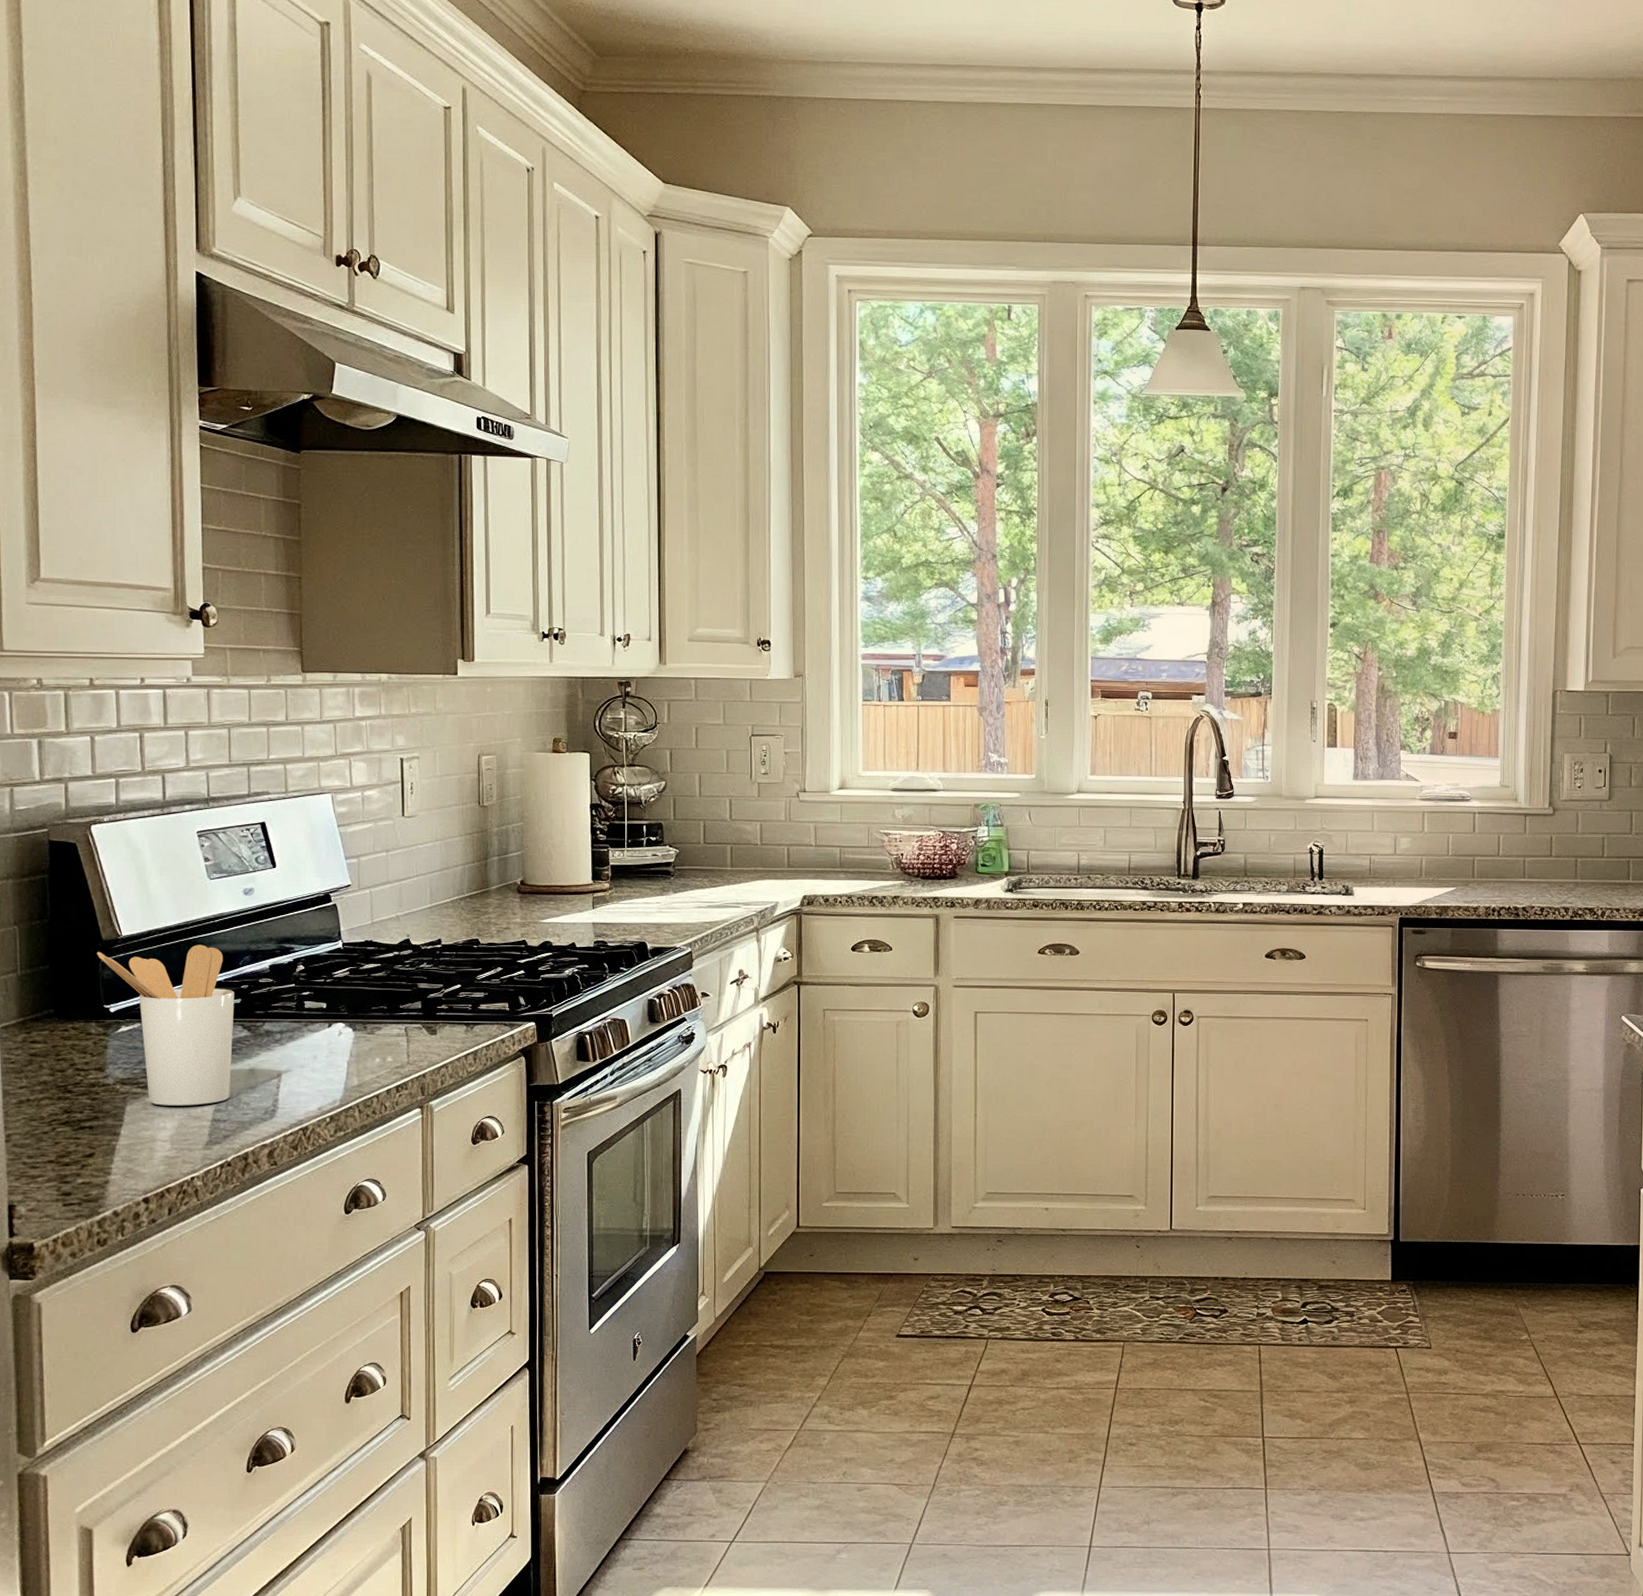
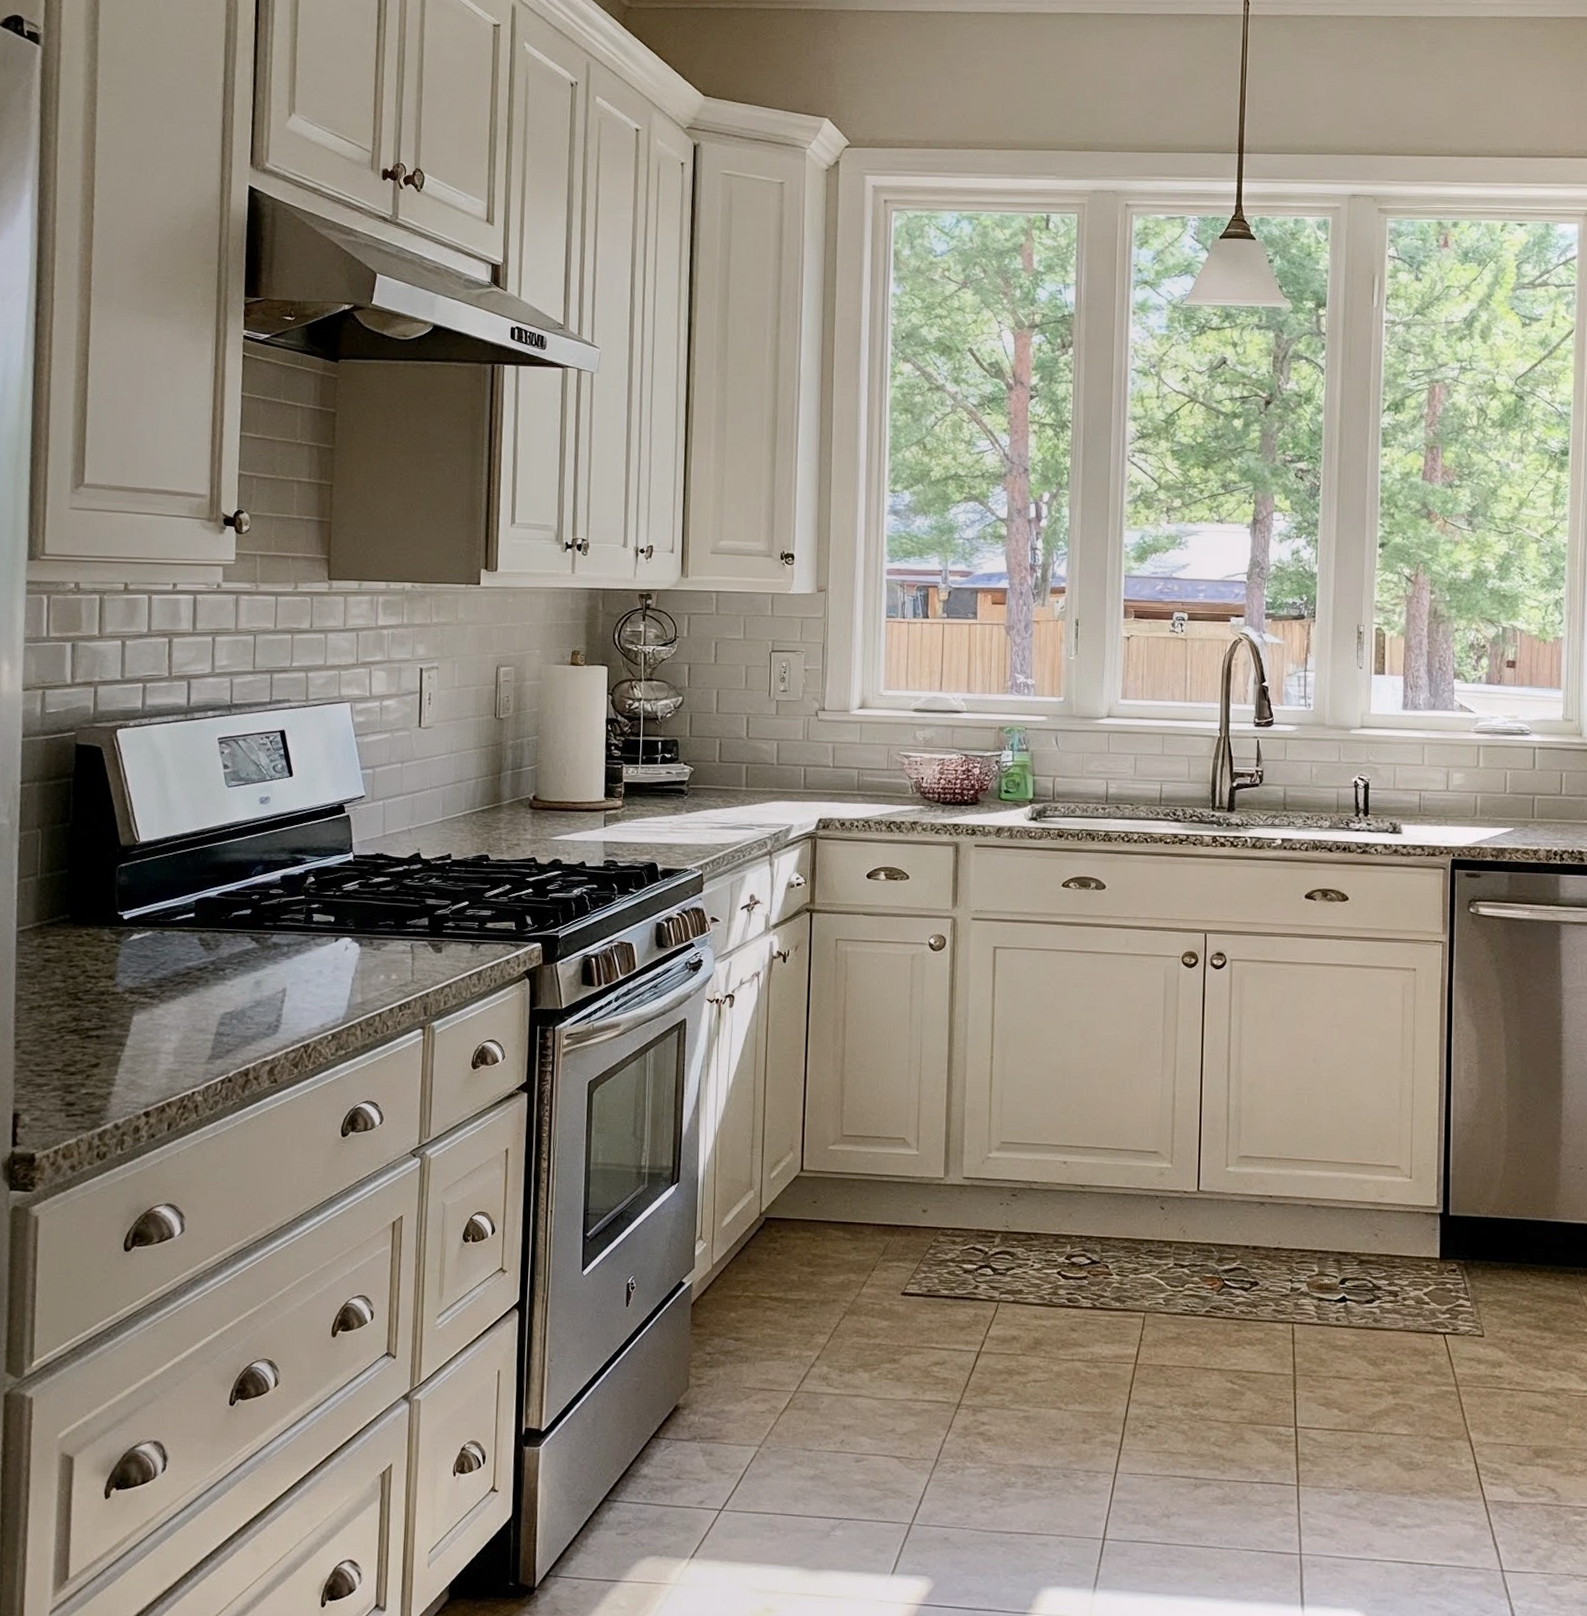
utensil holder: present [97,944,235,1106] -> none [115,853,245,1018]

